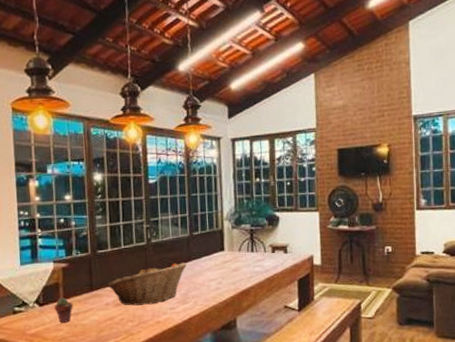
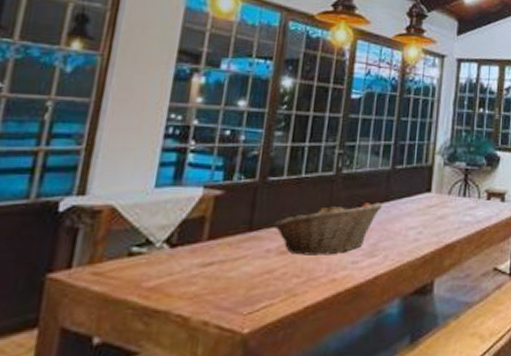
potted succulent: present [54,297,73,323] -> none [191,237,220,274]

